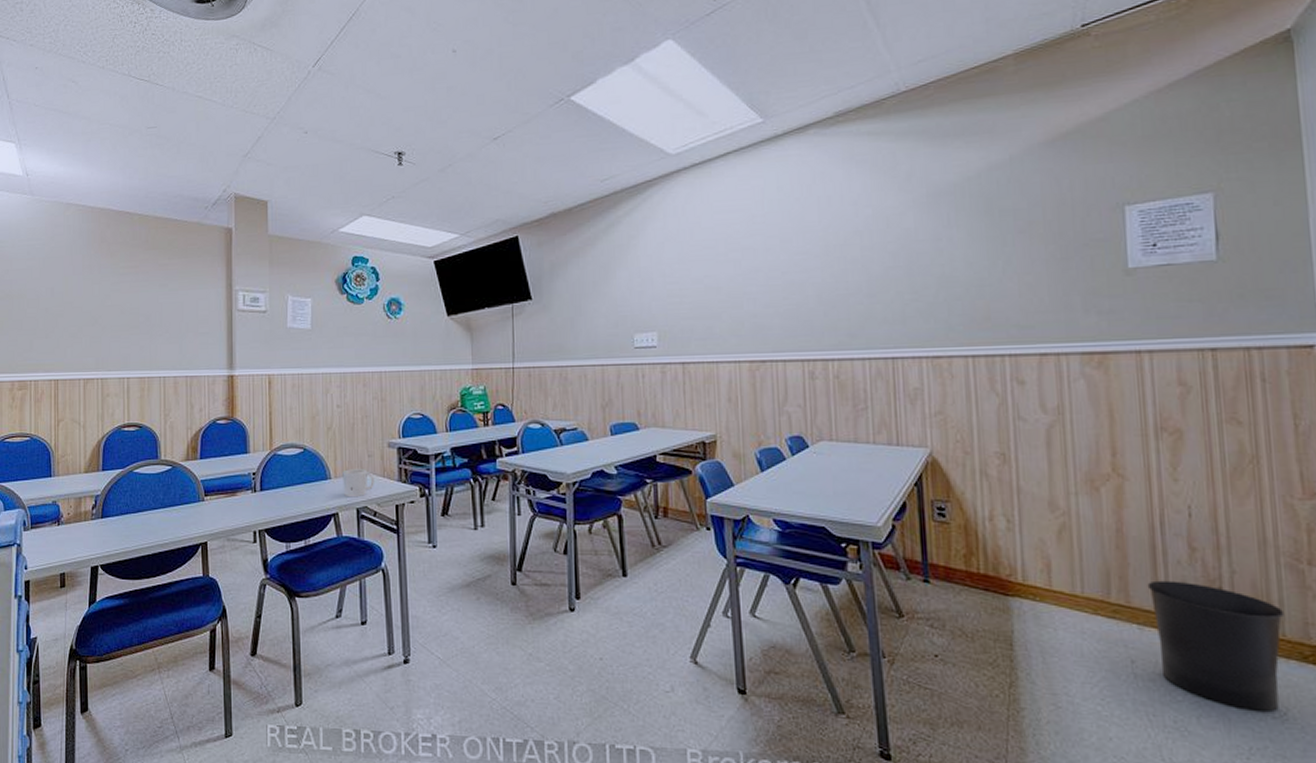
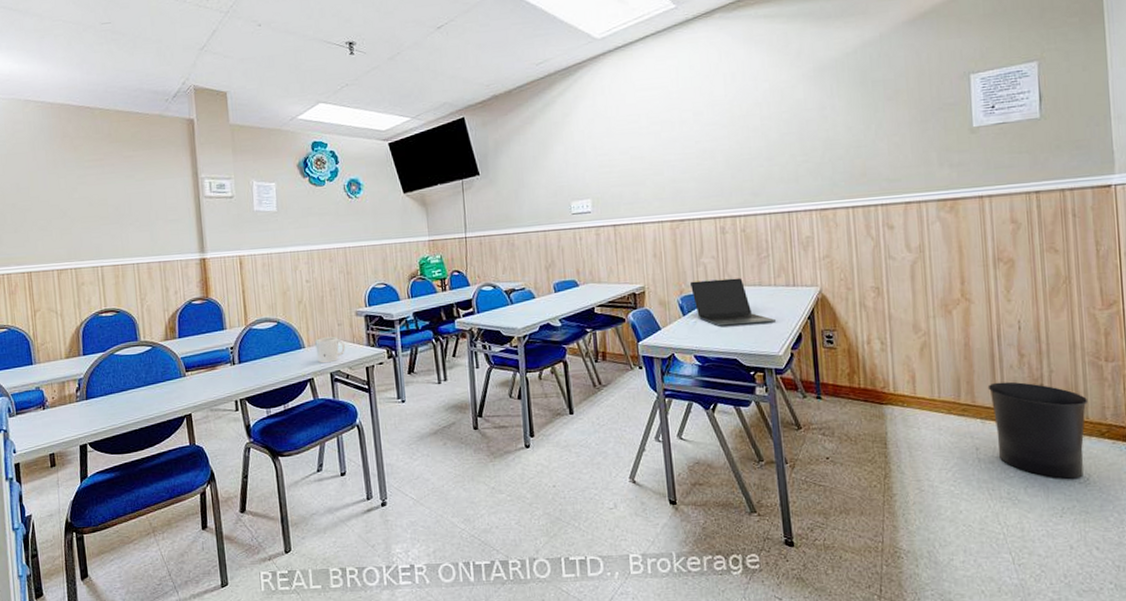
laptop: none [770,431,874,487] -> present [689,278,776,326]

